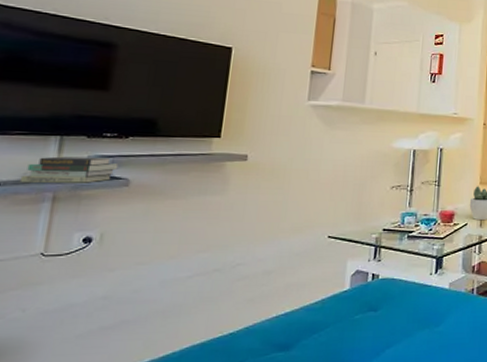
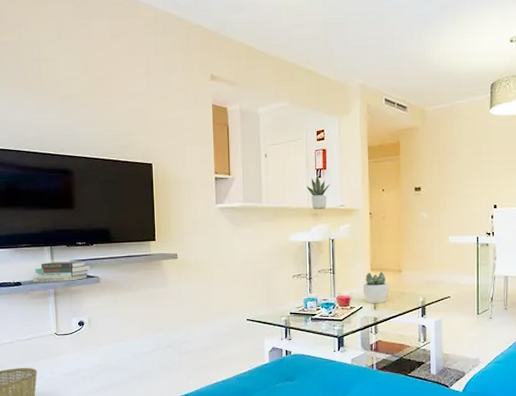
potted plant: none [418,79,446,117] -> present [306,174,332,210]

